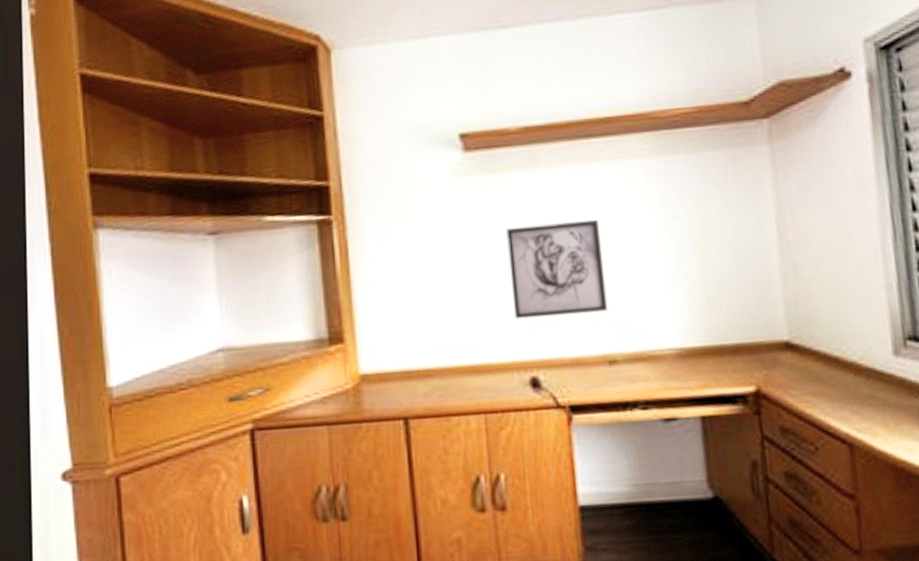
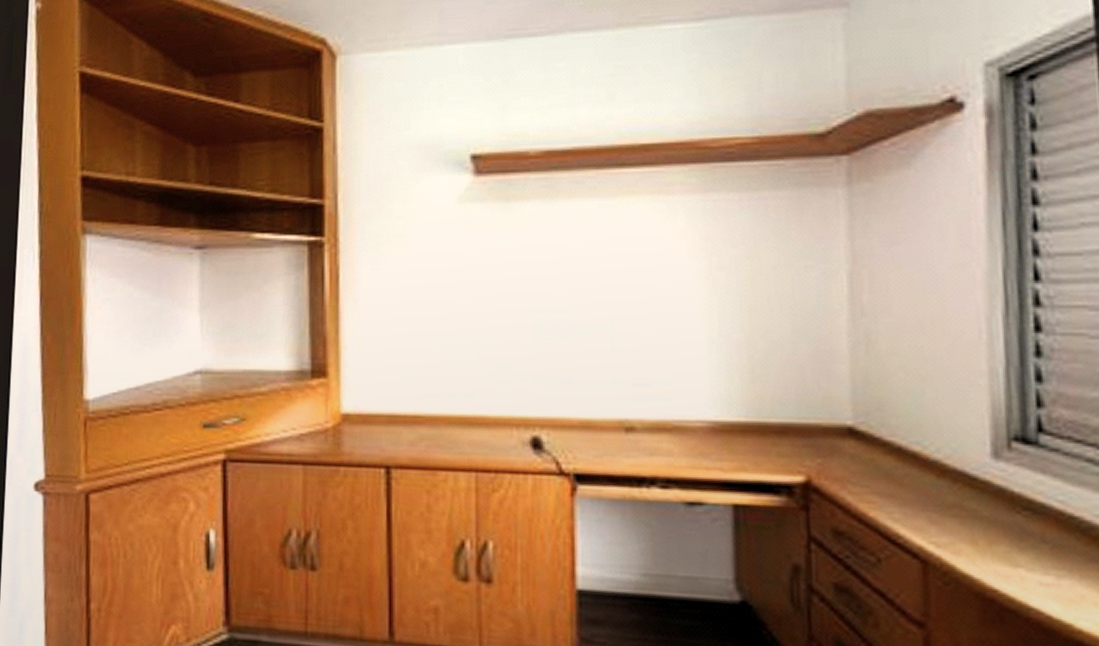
wall art: present [505,220,608,320] -> none [515,262,629,370]

